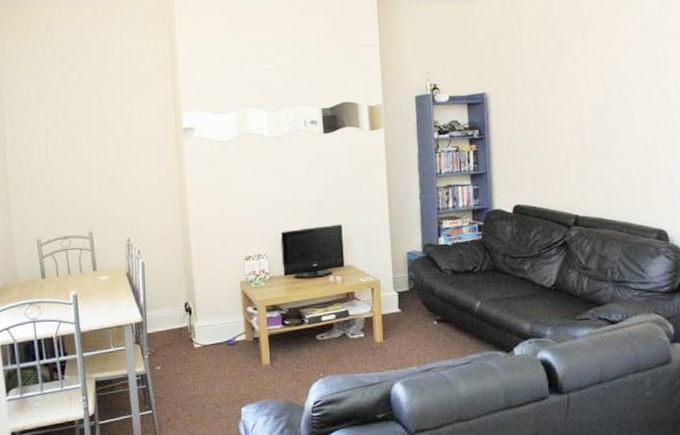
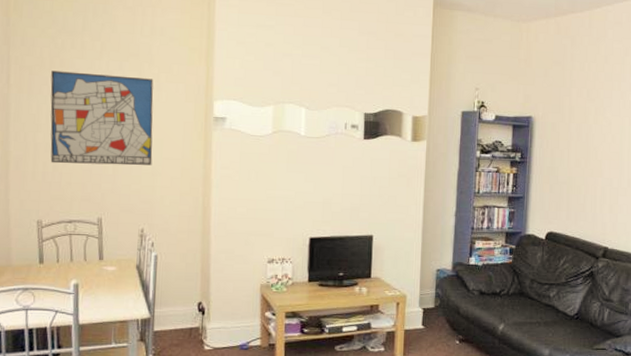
wall art: none [38,99,132,186] -> present [50,71,154,166]

